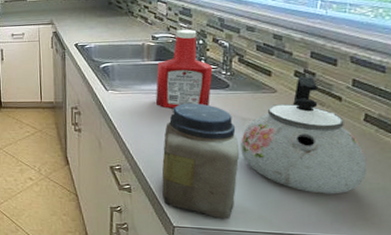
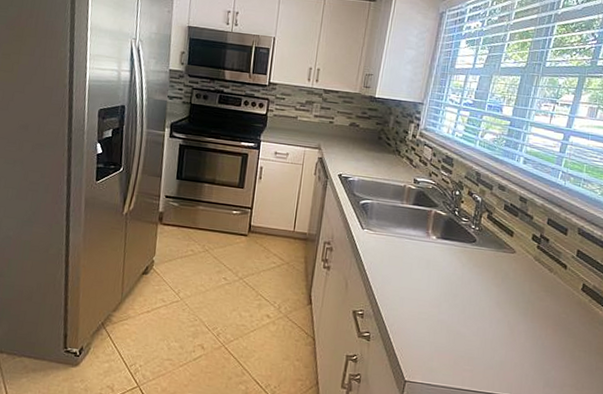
ketchup bottle: present [155,29,213,109] -> none [407,177,464,258]
jar: present [162,103,240,219] -> none [399,252,477,377]
kettle: present [241,76,368,194] -> none [477,240,579,359]

